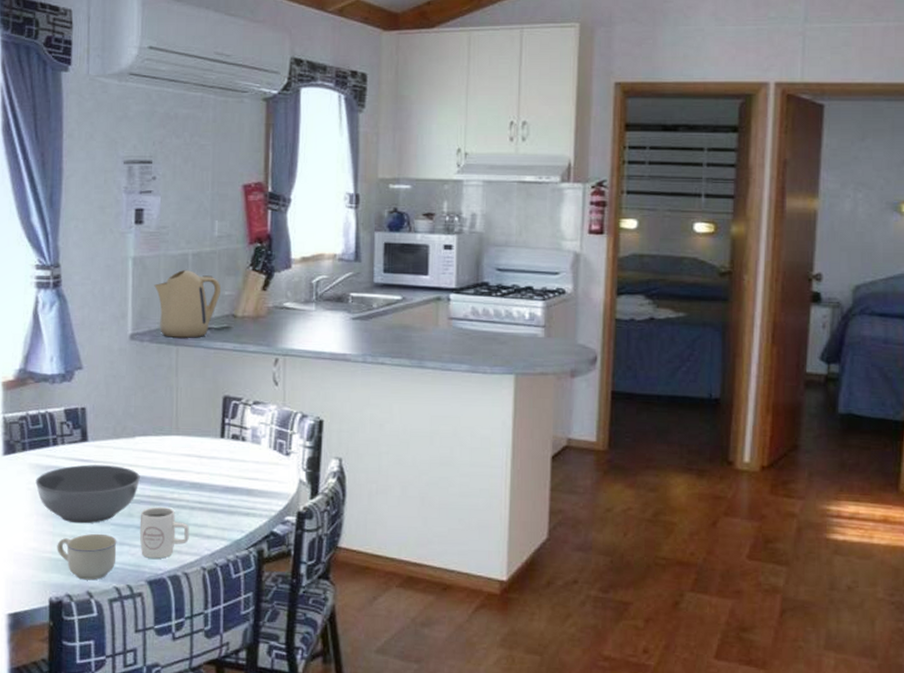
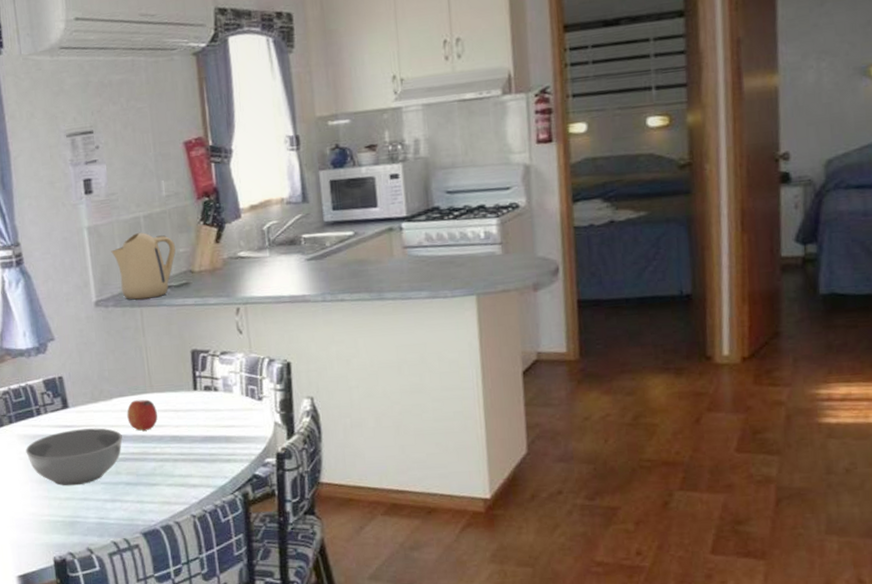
cup: present [57,533,117,580] -> none [53,493,111,538]
mug: present [139,507,189,559] -> none [127,462,176,512]
fruit: none [148,441,180,474] -> present [127,399,158,431]

